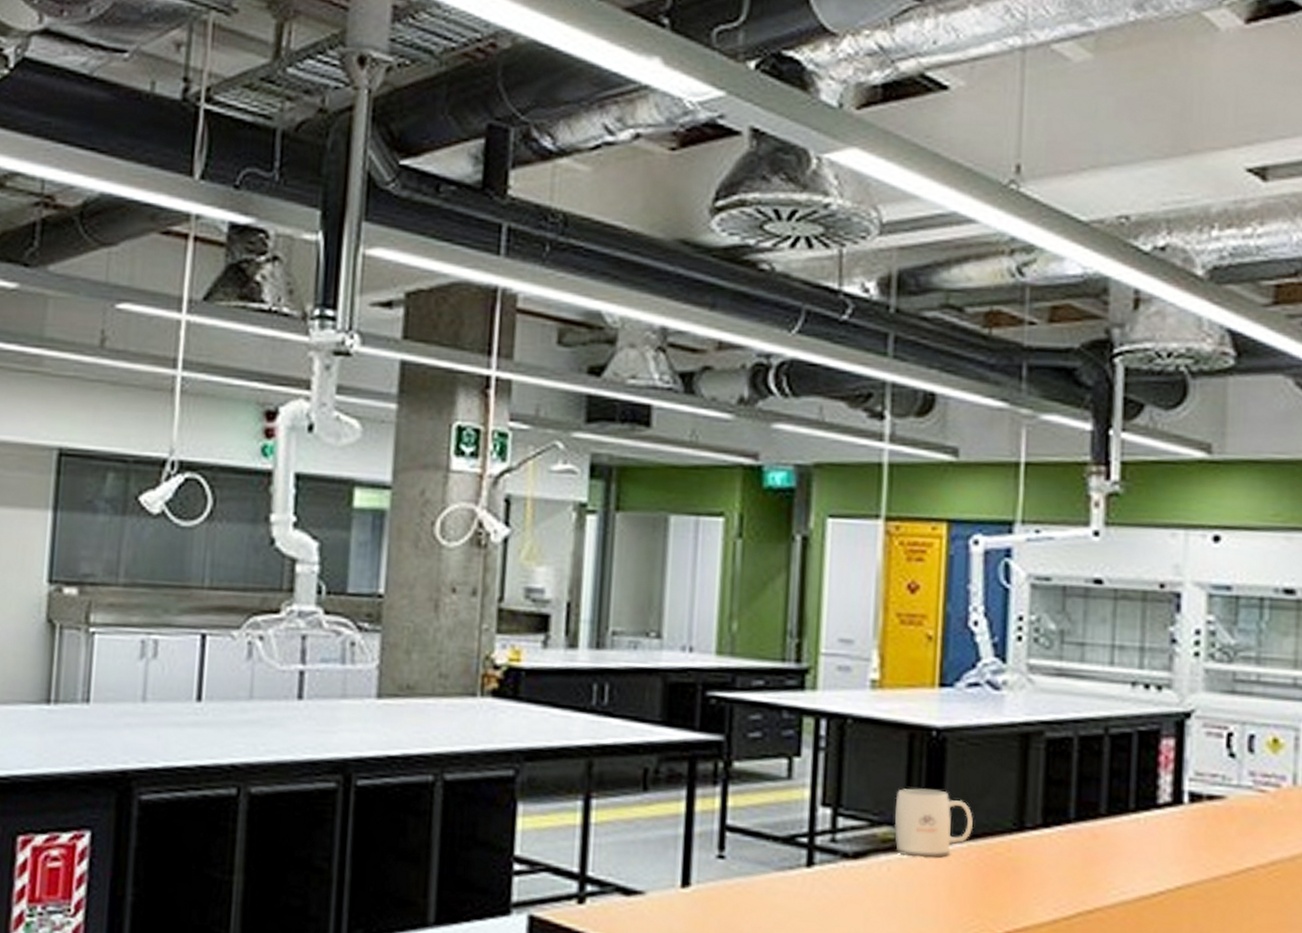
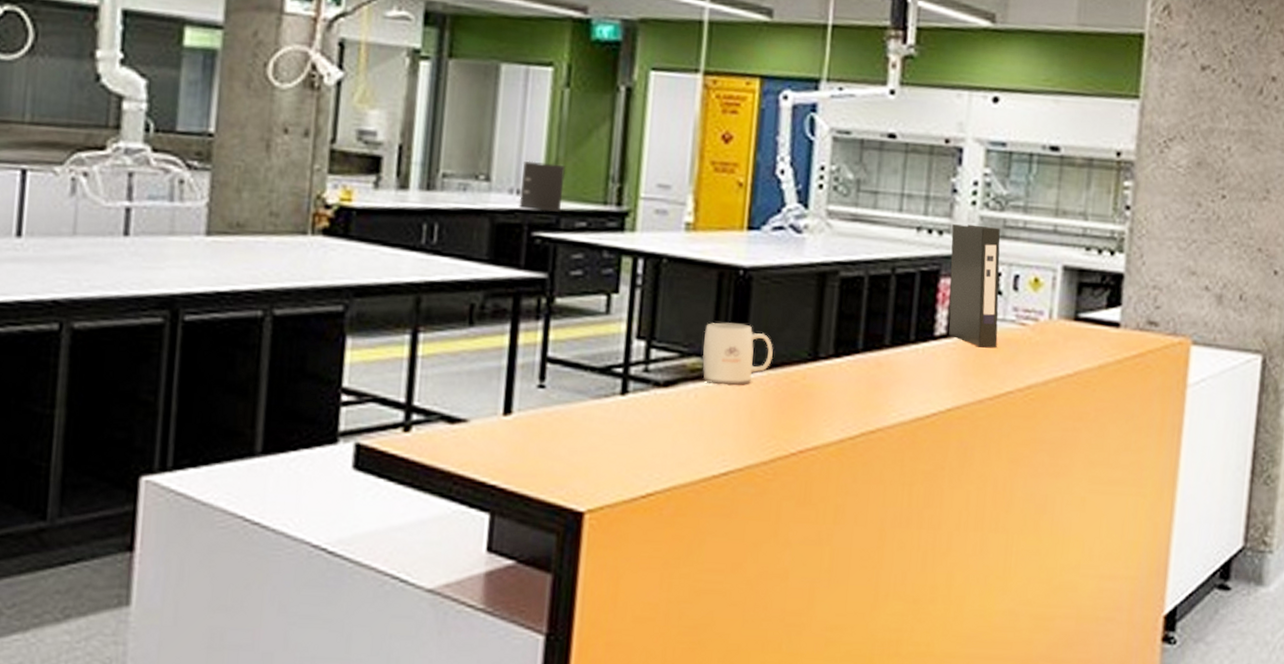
binder: none [692,616,740,670] -> present [519,161,565,212]
binder: none [1172,678,1233,818] -> present [949,224,1001,348]

